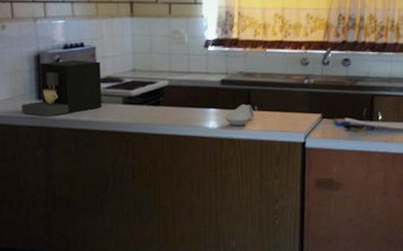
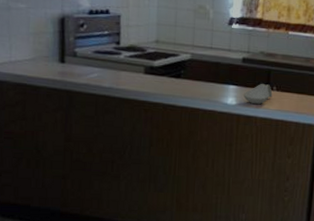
coffee maker: present [21,60,102,117] -> none [43,26,125,81]

